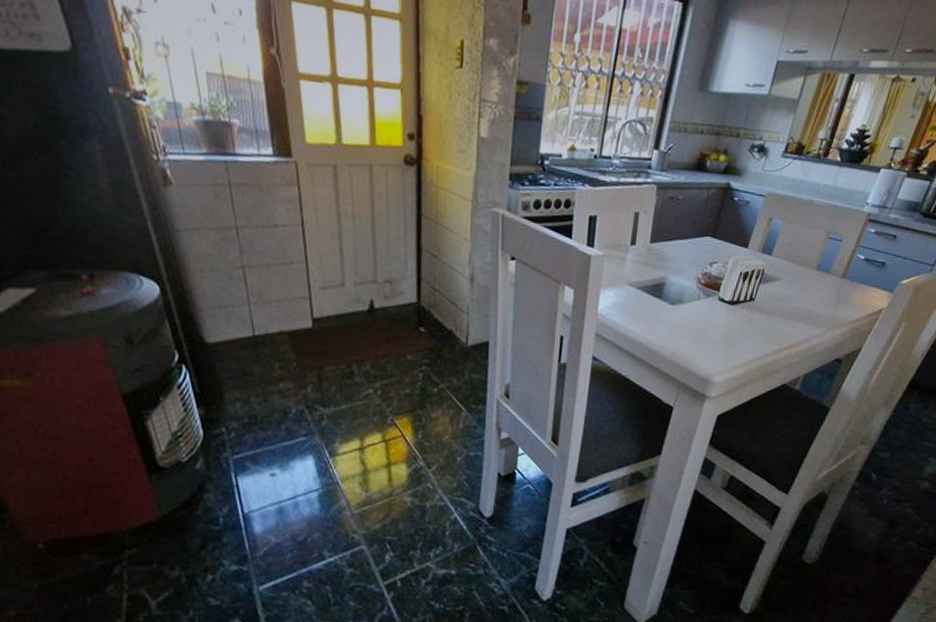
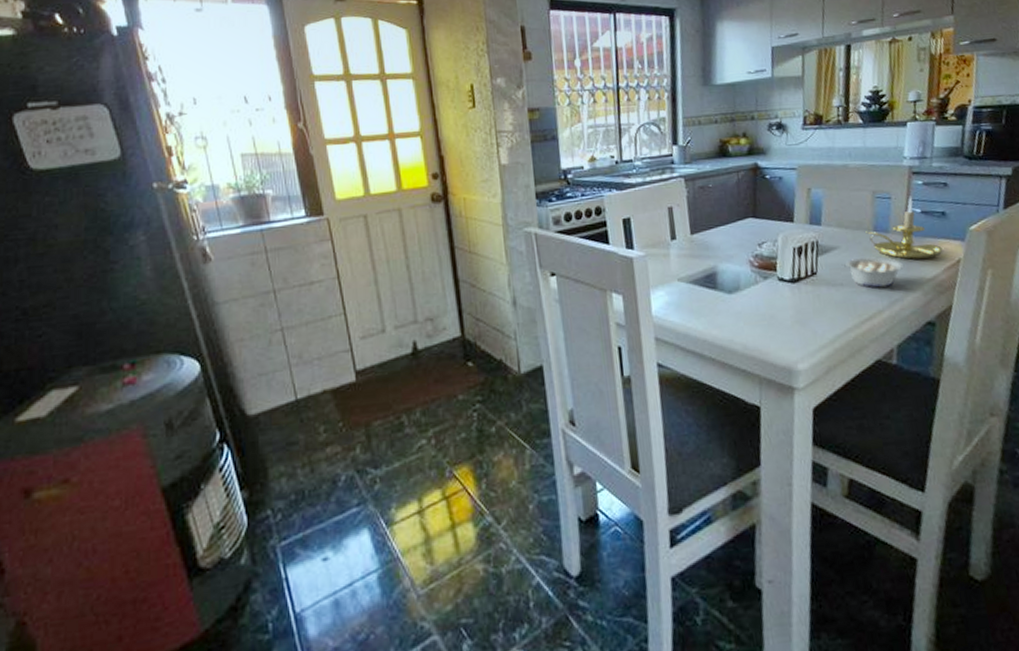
legume: none [778,292,832,323] -> present [841,257,903,288]
candle holder: none [809,243,873,303] -> present [865,197,944,260]

